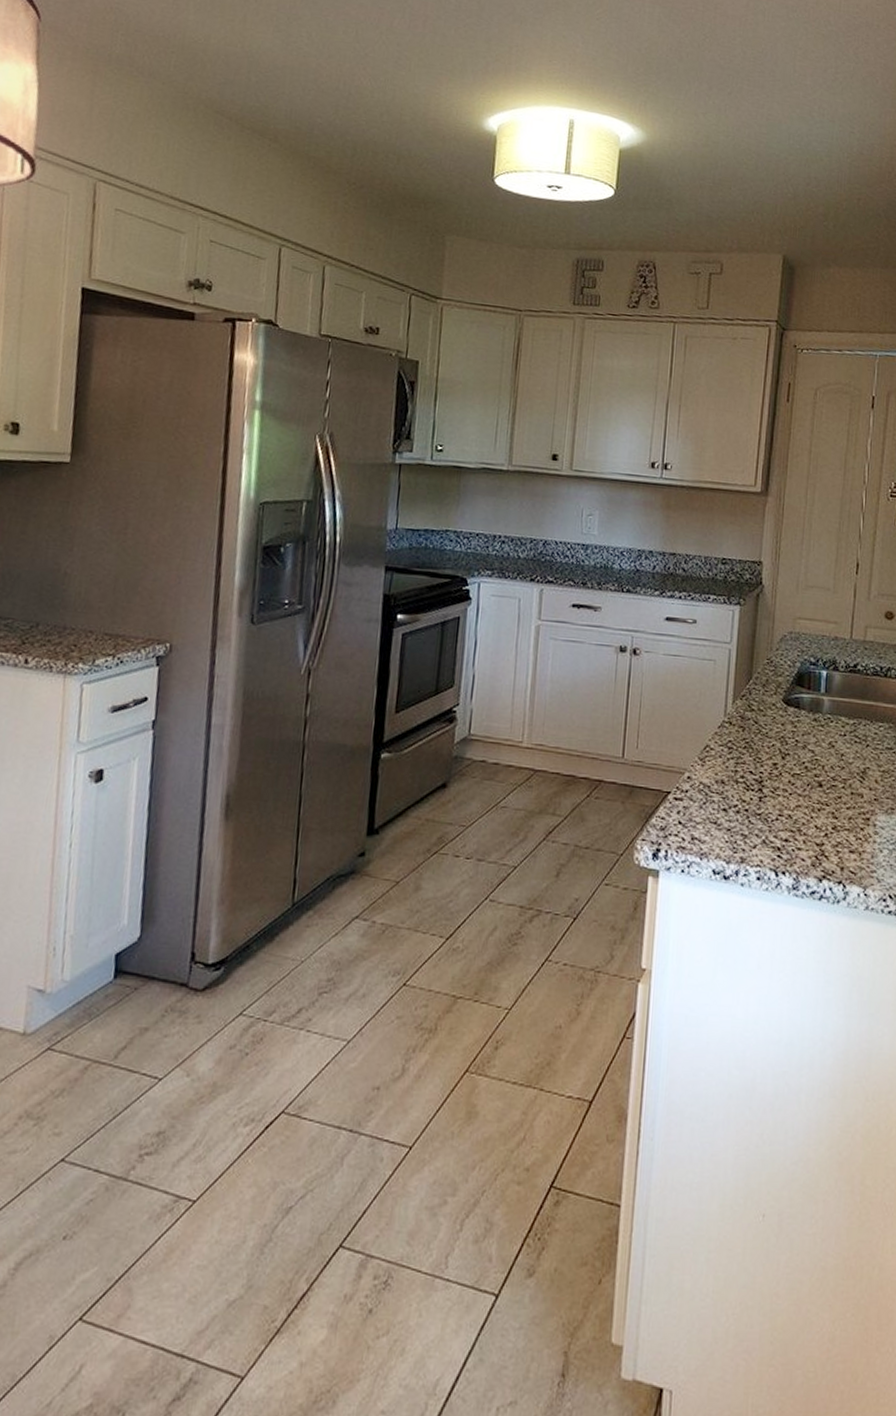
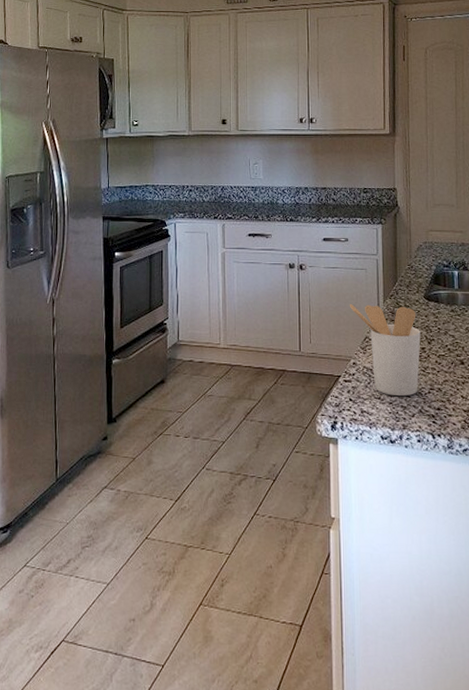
utensil holder: none [689,702,774,822] -> present [349,303,421,397]

